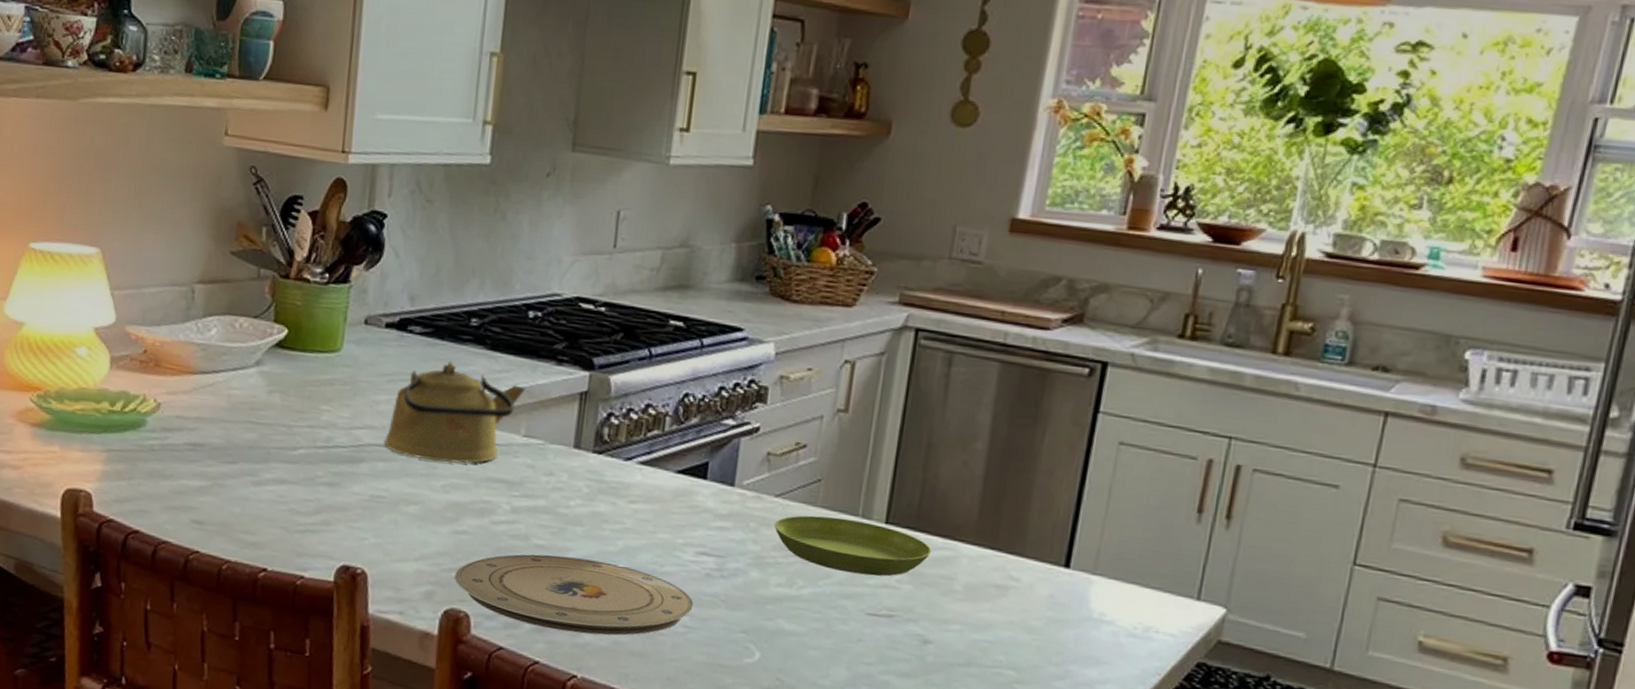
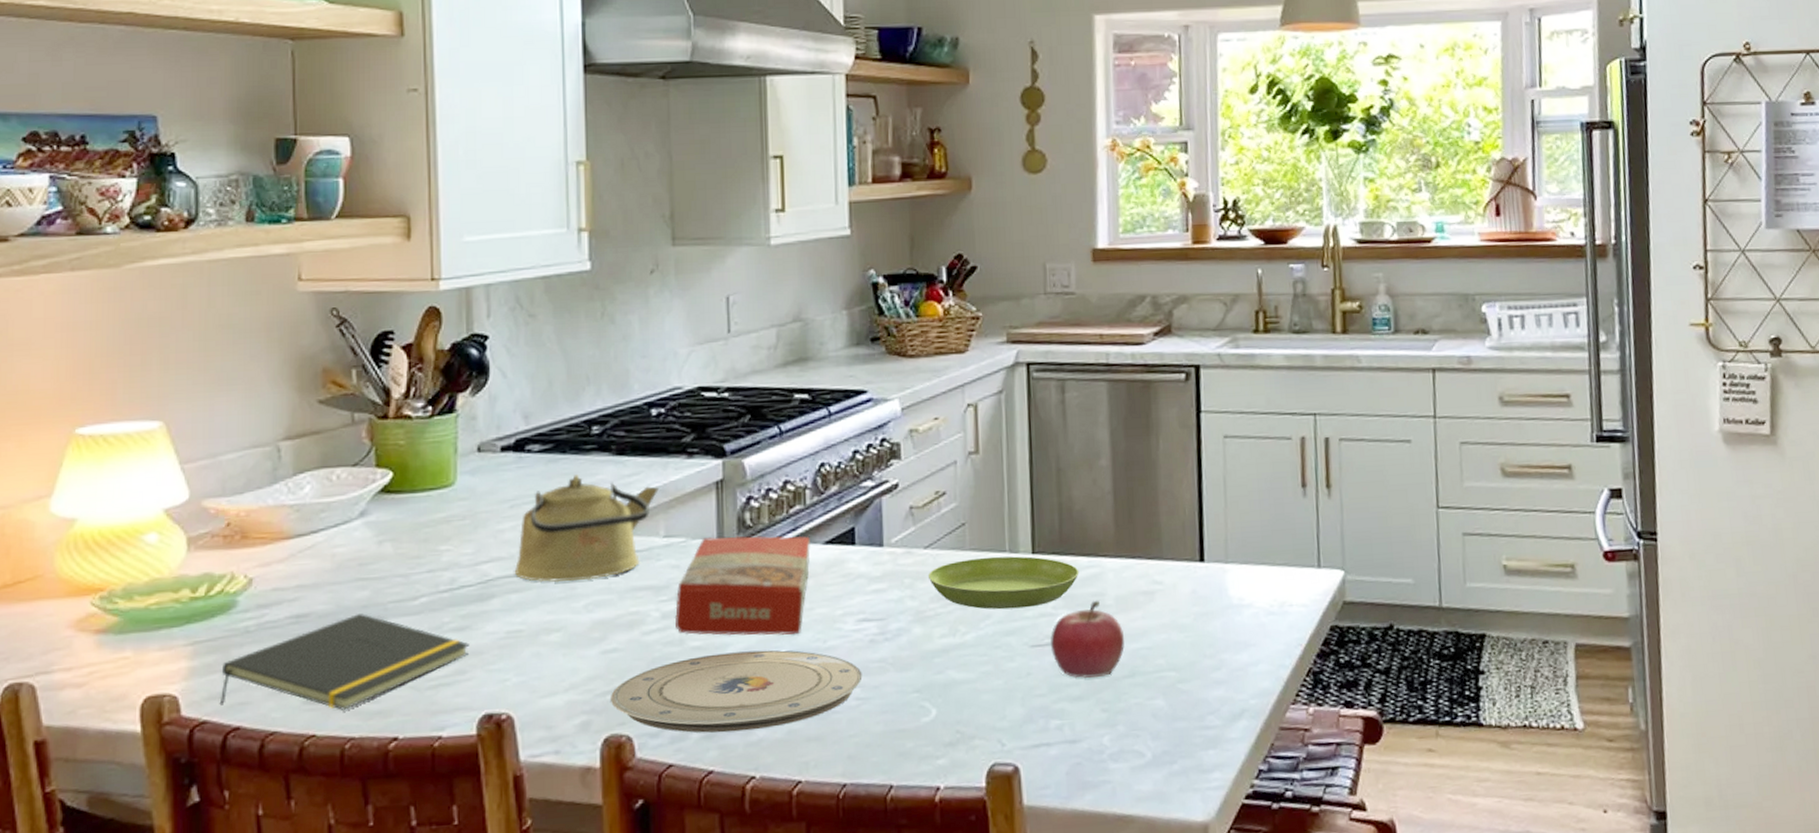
notepad: none [124,453,337,535] -> present [219,614,470,710]
macaroni box: none [523,444,663,555] -> present [674,535,810,636]
fruit: none [887,582,967,660] -> present [1050,600,1125,679]

